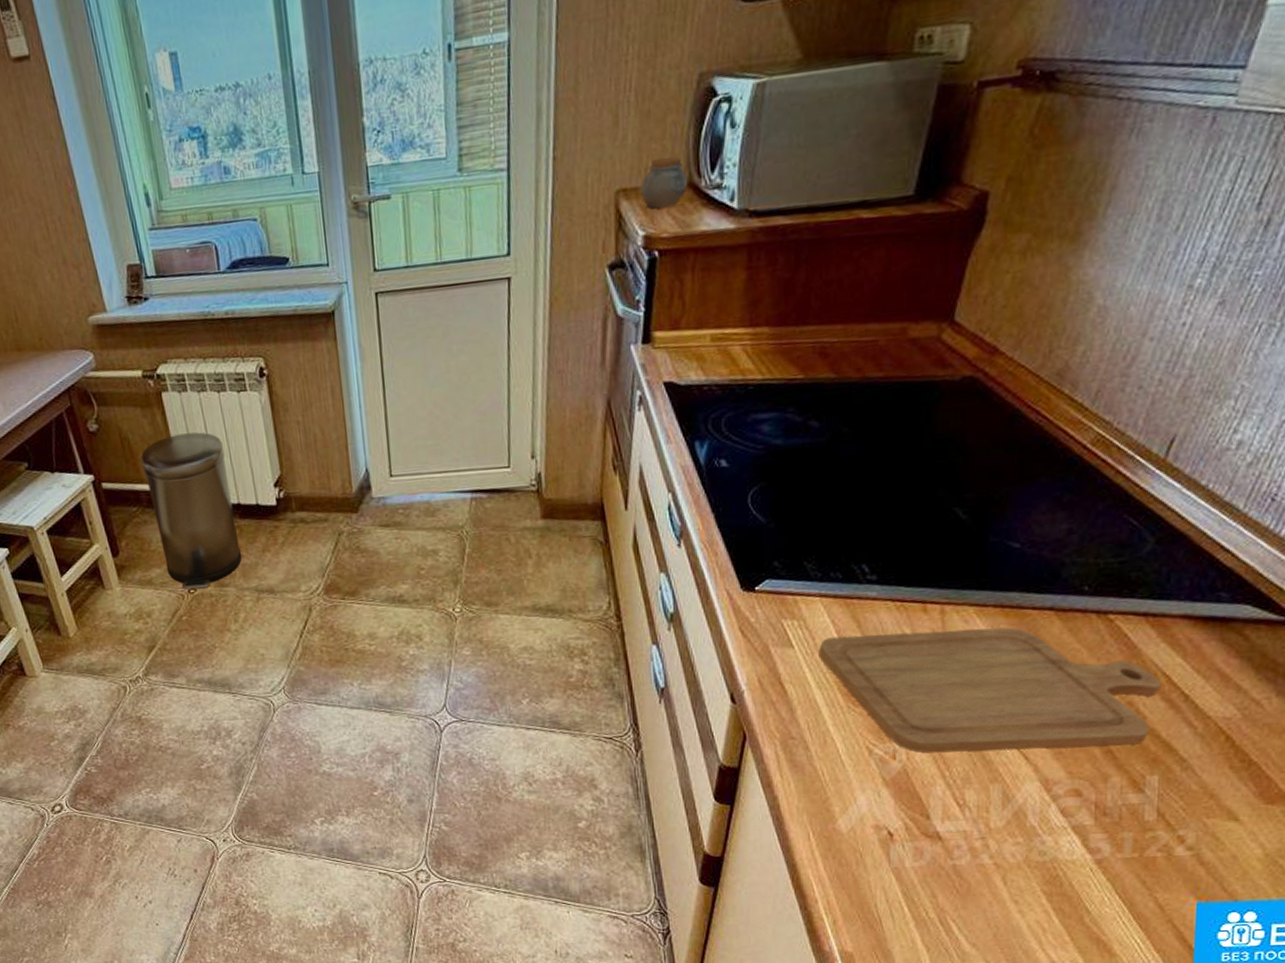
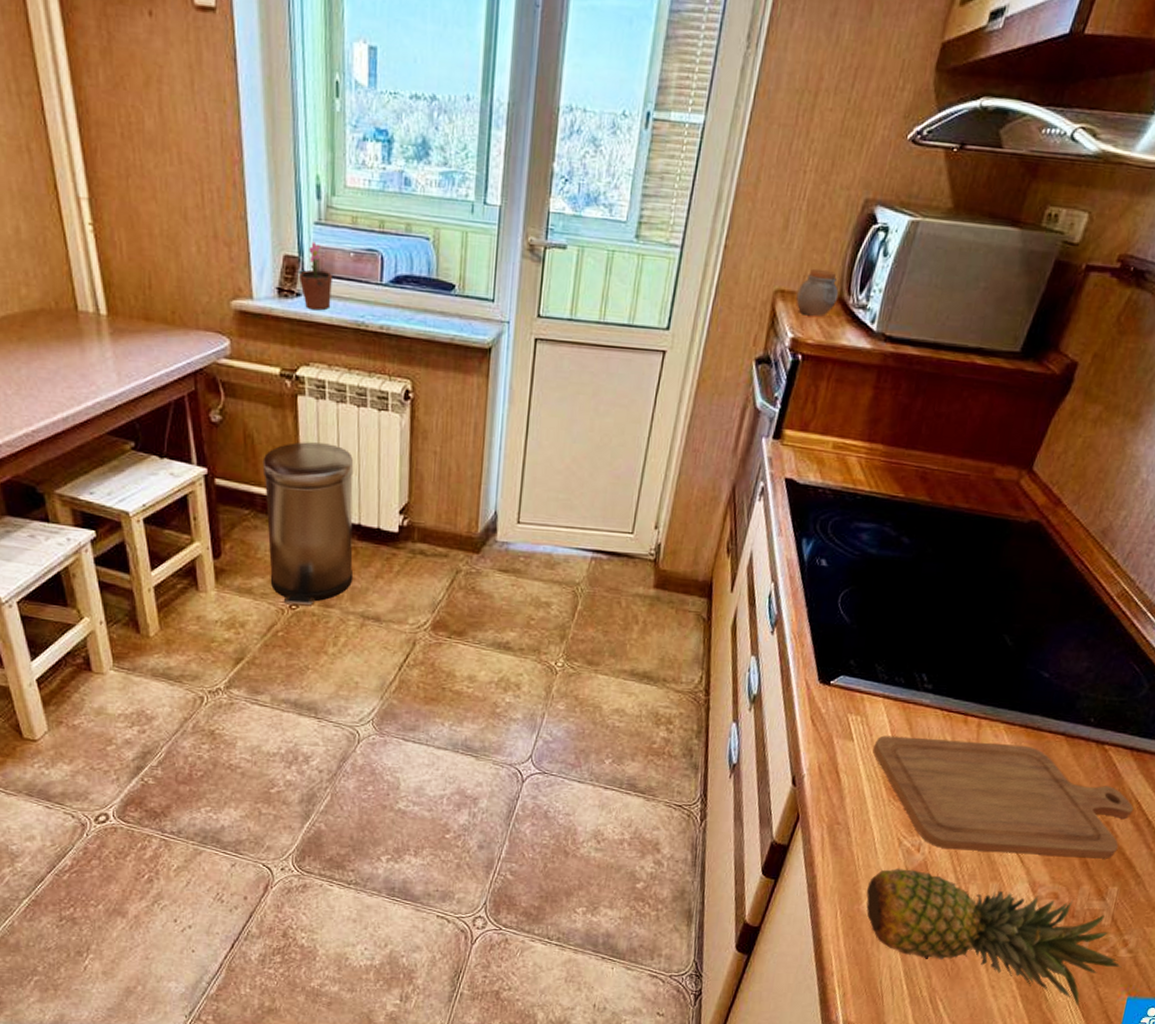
flowerpot: none [143,246,177,311] -> present [298,241,332,311]
fruit: none [839,779,1182,919] -> present [866,867,1122,1008]

